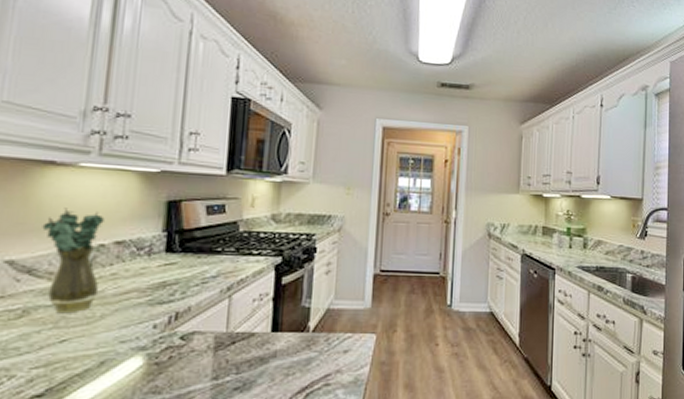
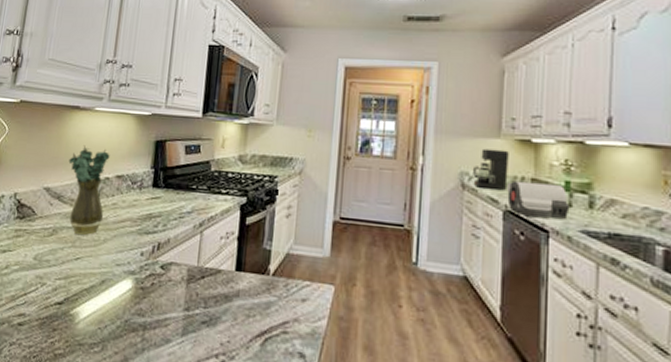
coffee maker: none [497,203,526,238] -> present [473,148,509,191]
paper towel holder: none [524,229,570,259] -> present [507,180,570,219]

